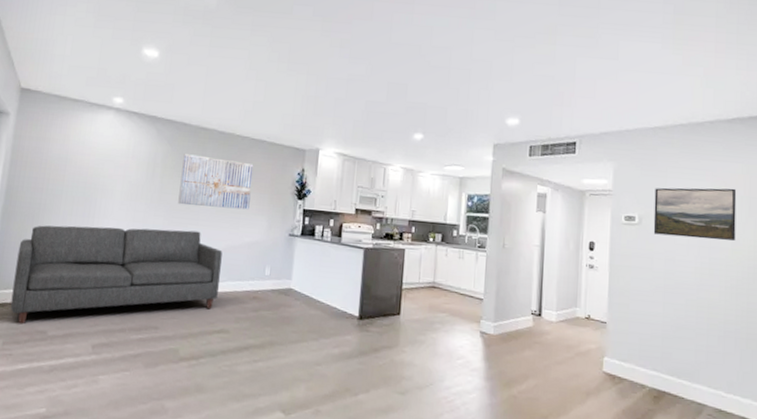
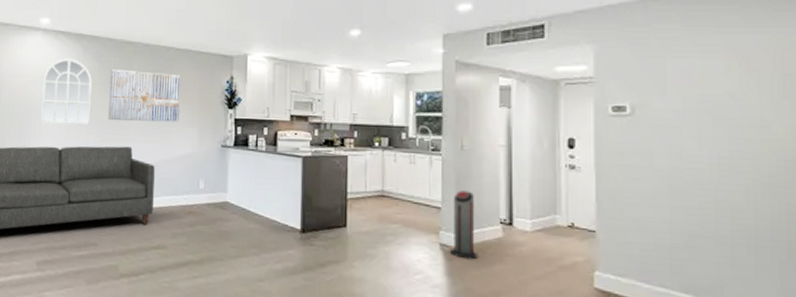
mirror: none [106,139,164,208] -> present [40,58,92,125]
air purifier: none [489,284,512,347] -> present [450,190,478,260]
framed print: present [653,187,737,241] -> none [650,65,765,130]

